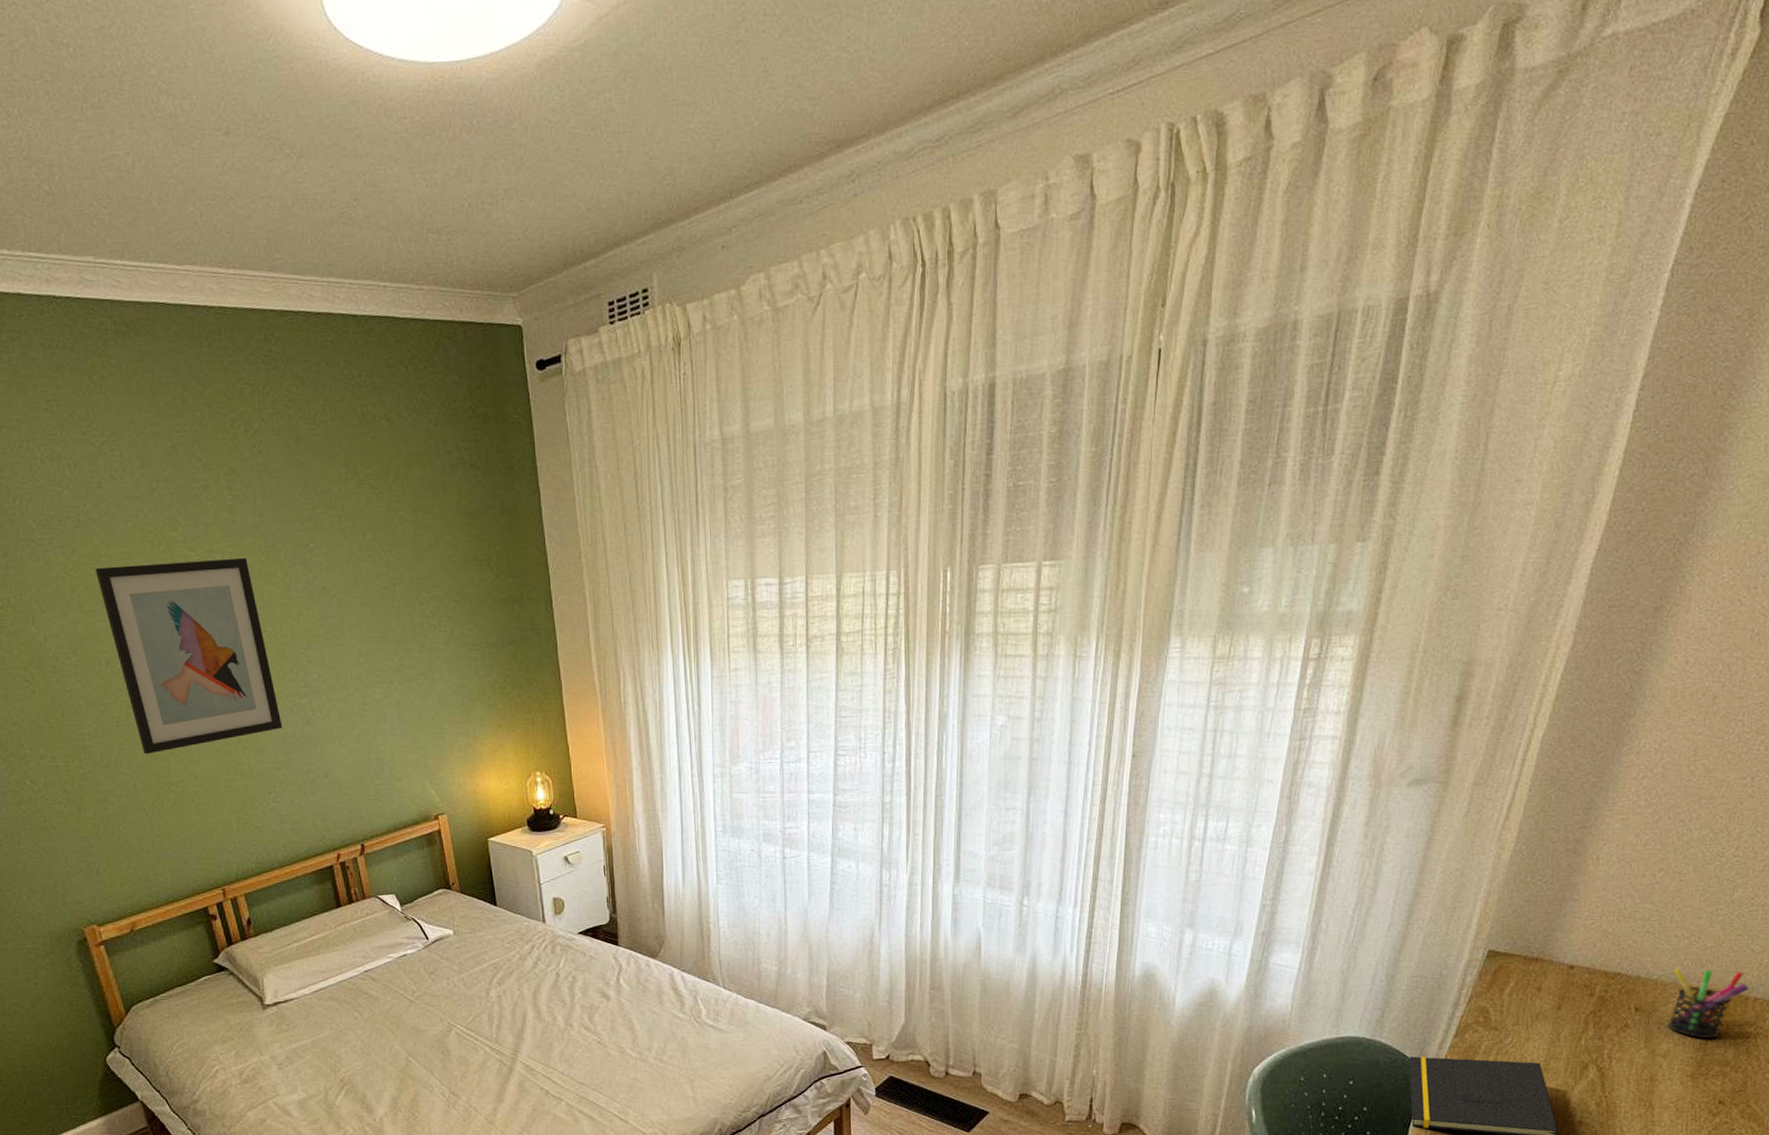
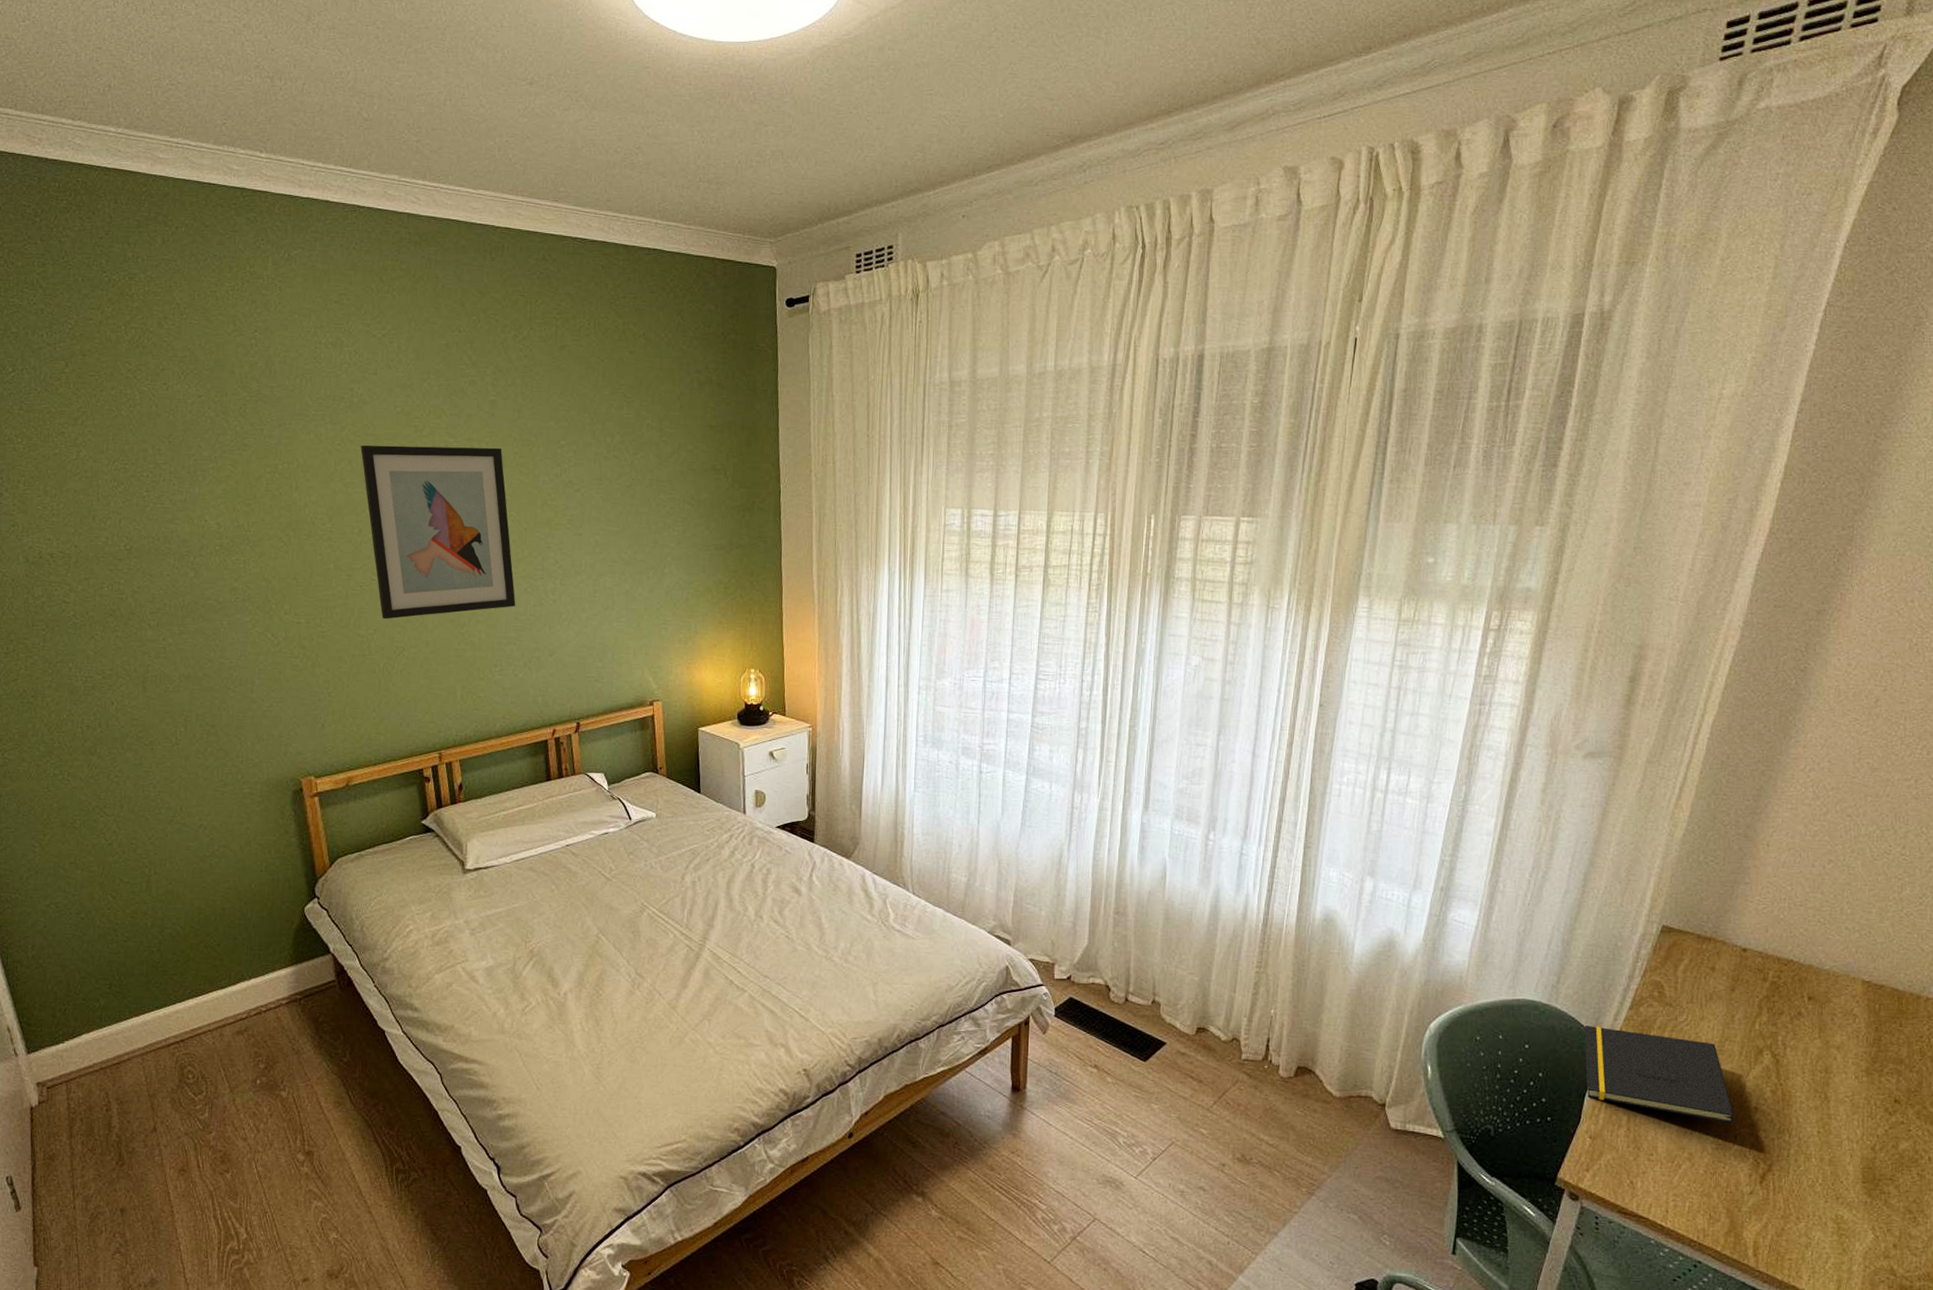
pen holder: present [1668,968,1750,1038] -> none [1841,960,1921,1034]

